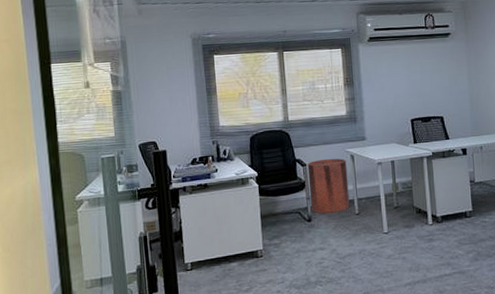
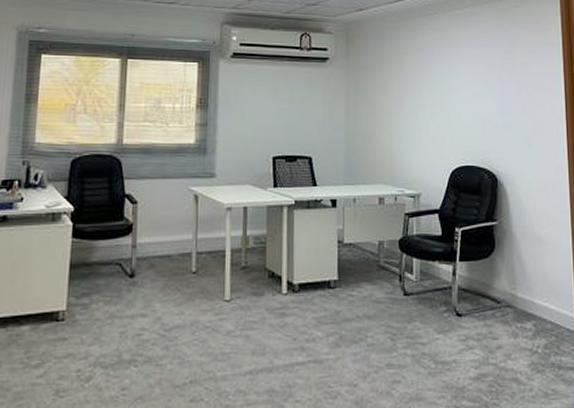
trash can: present [307,158,350,214] -> none [135,196,188,269]

